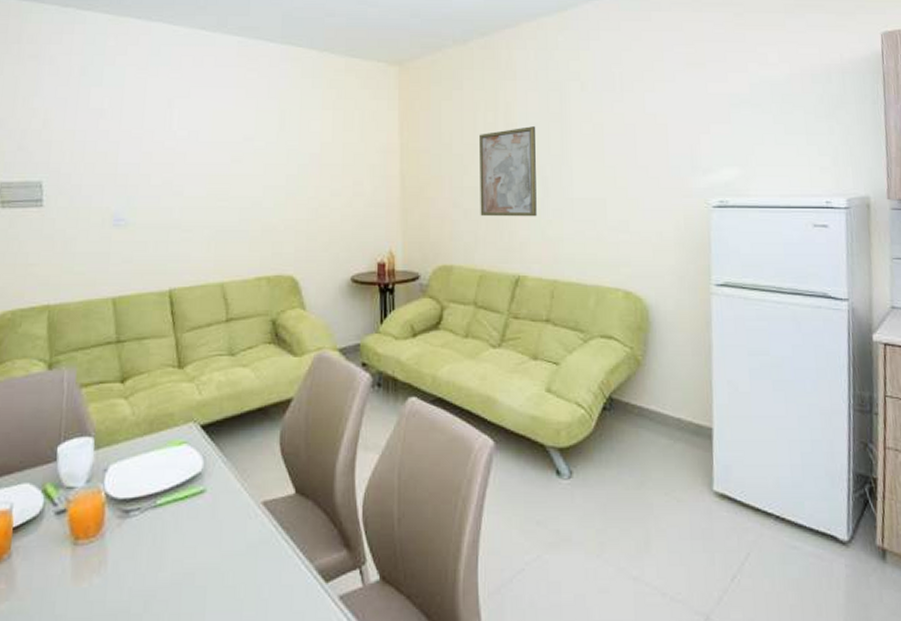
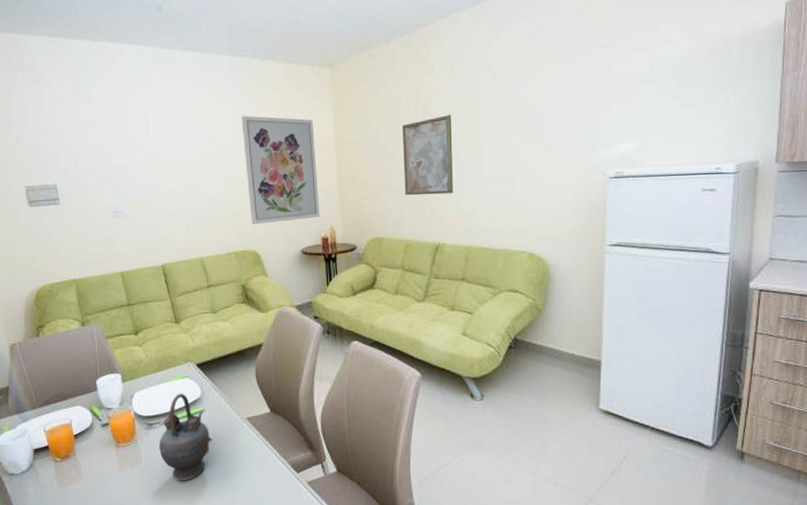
teapot: none [135,466,213,596] -> present [159,393,213,481]
wall art: none [288,112,377,244] -> present [241,115,320,225]

